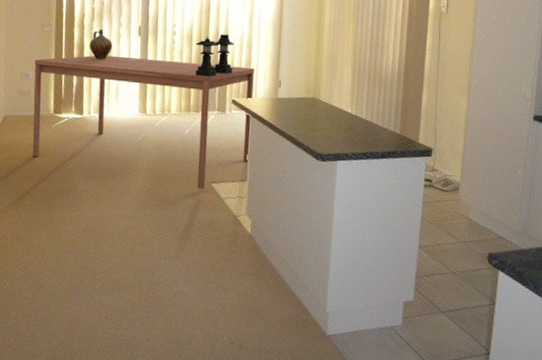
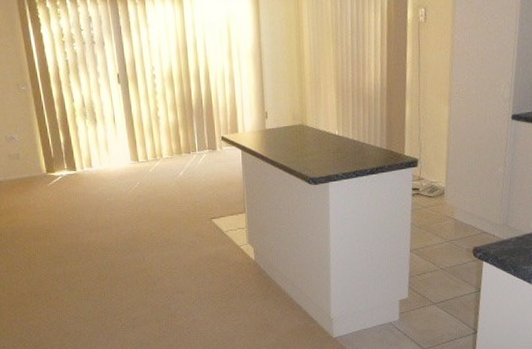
dining table: present [32,55,254,189] -> none [17,102,246,226]
ceramic jug: present [89,29,113,60] -> none [69,81,94,113]
lantern: present [195,34,235,77] -> none [178,71,218,117]

